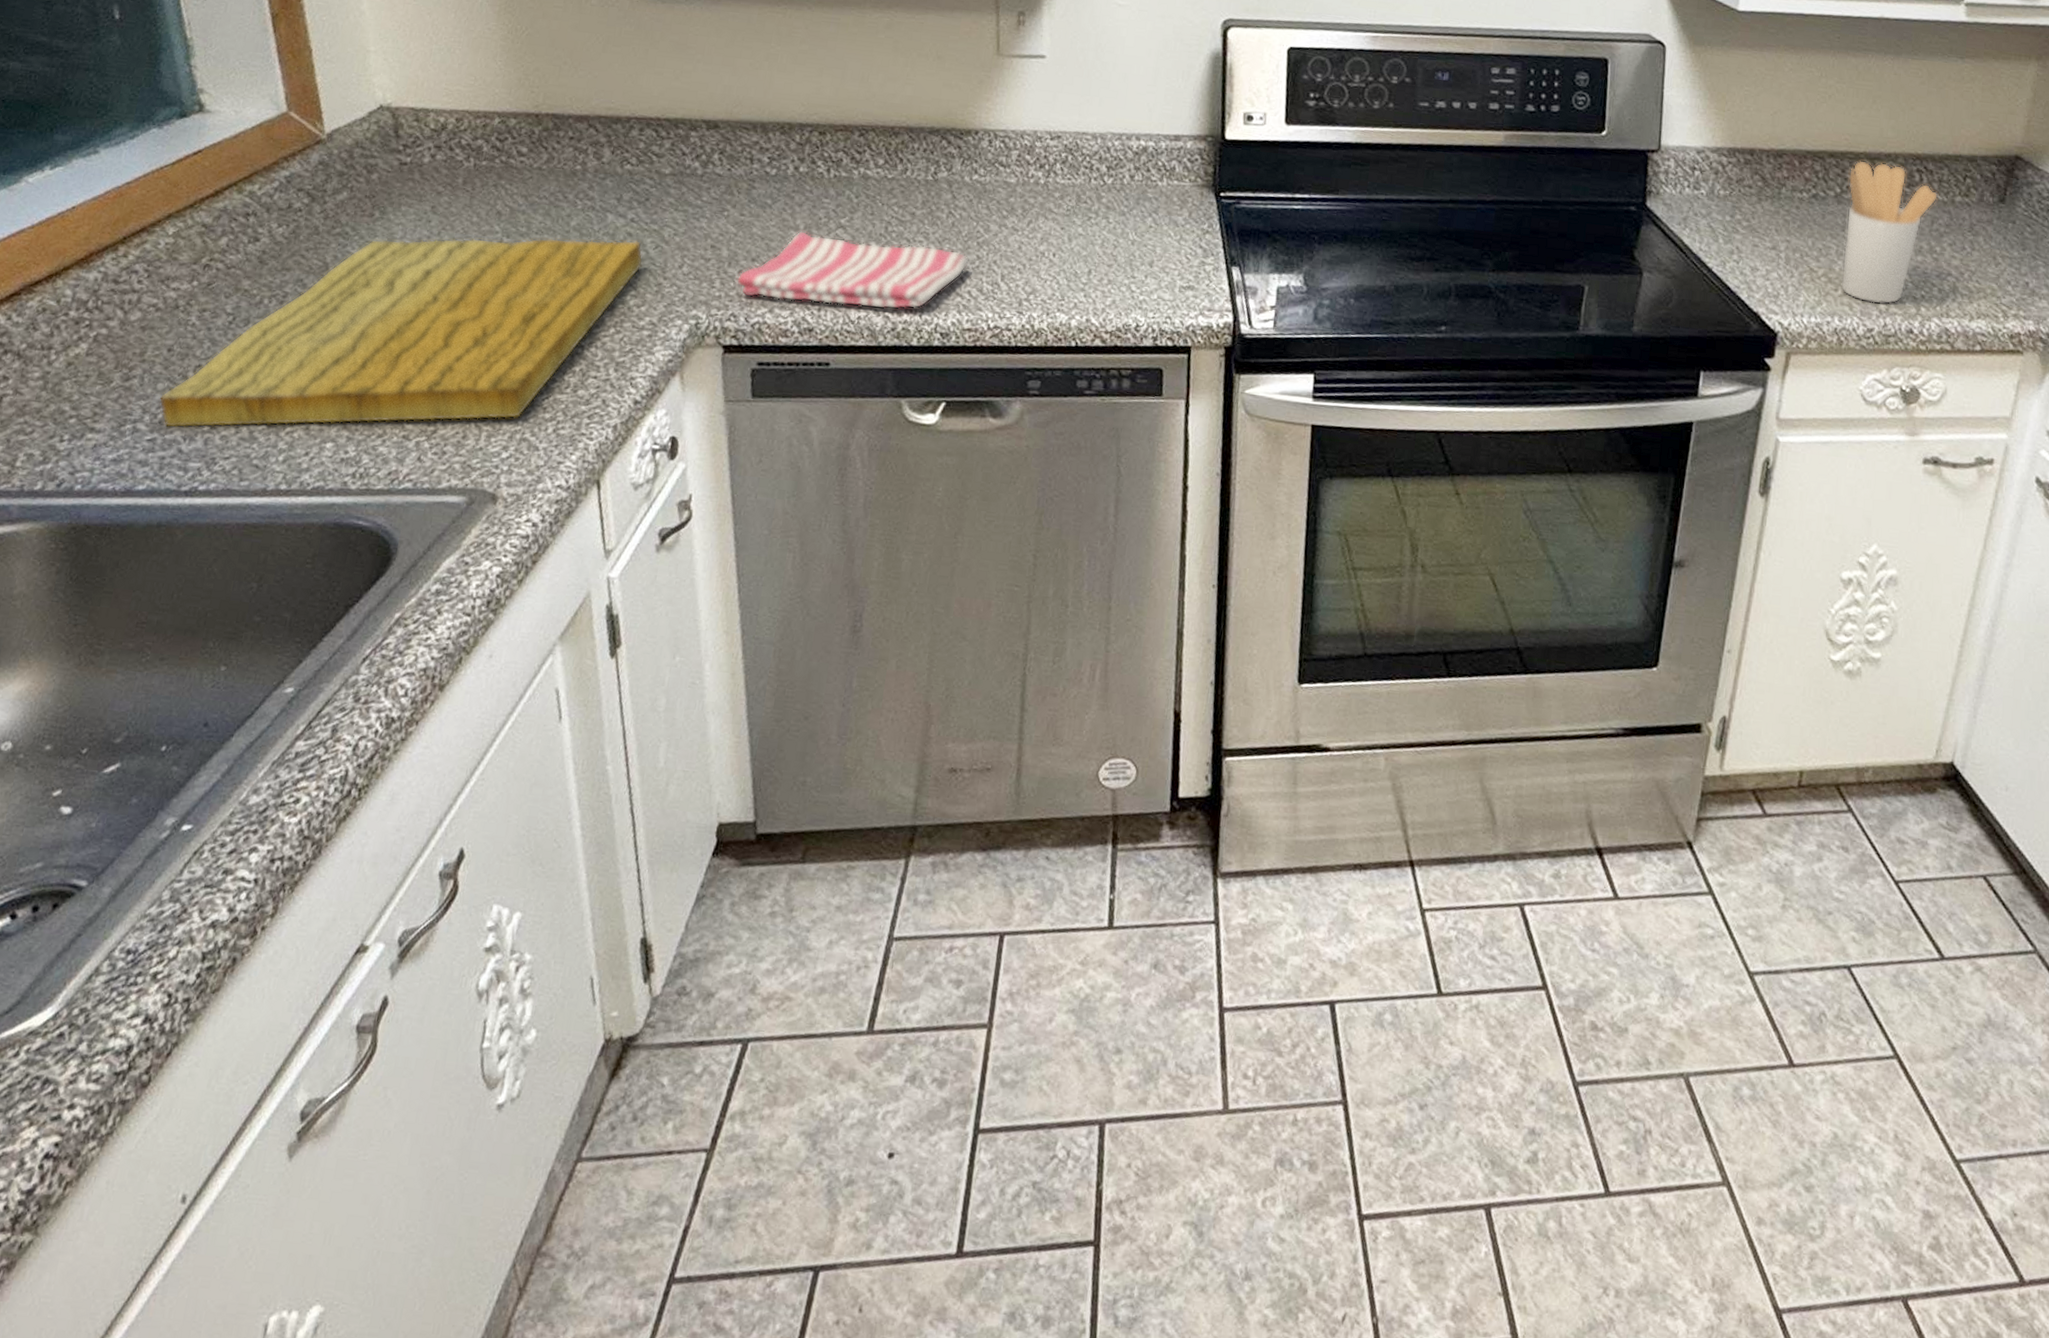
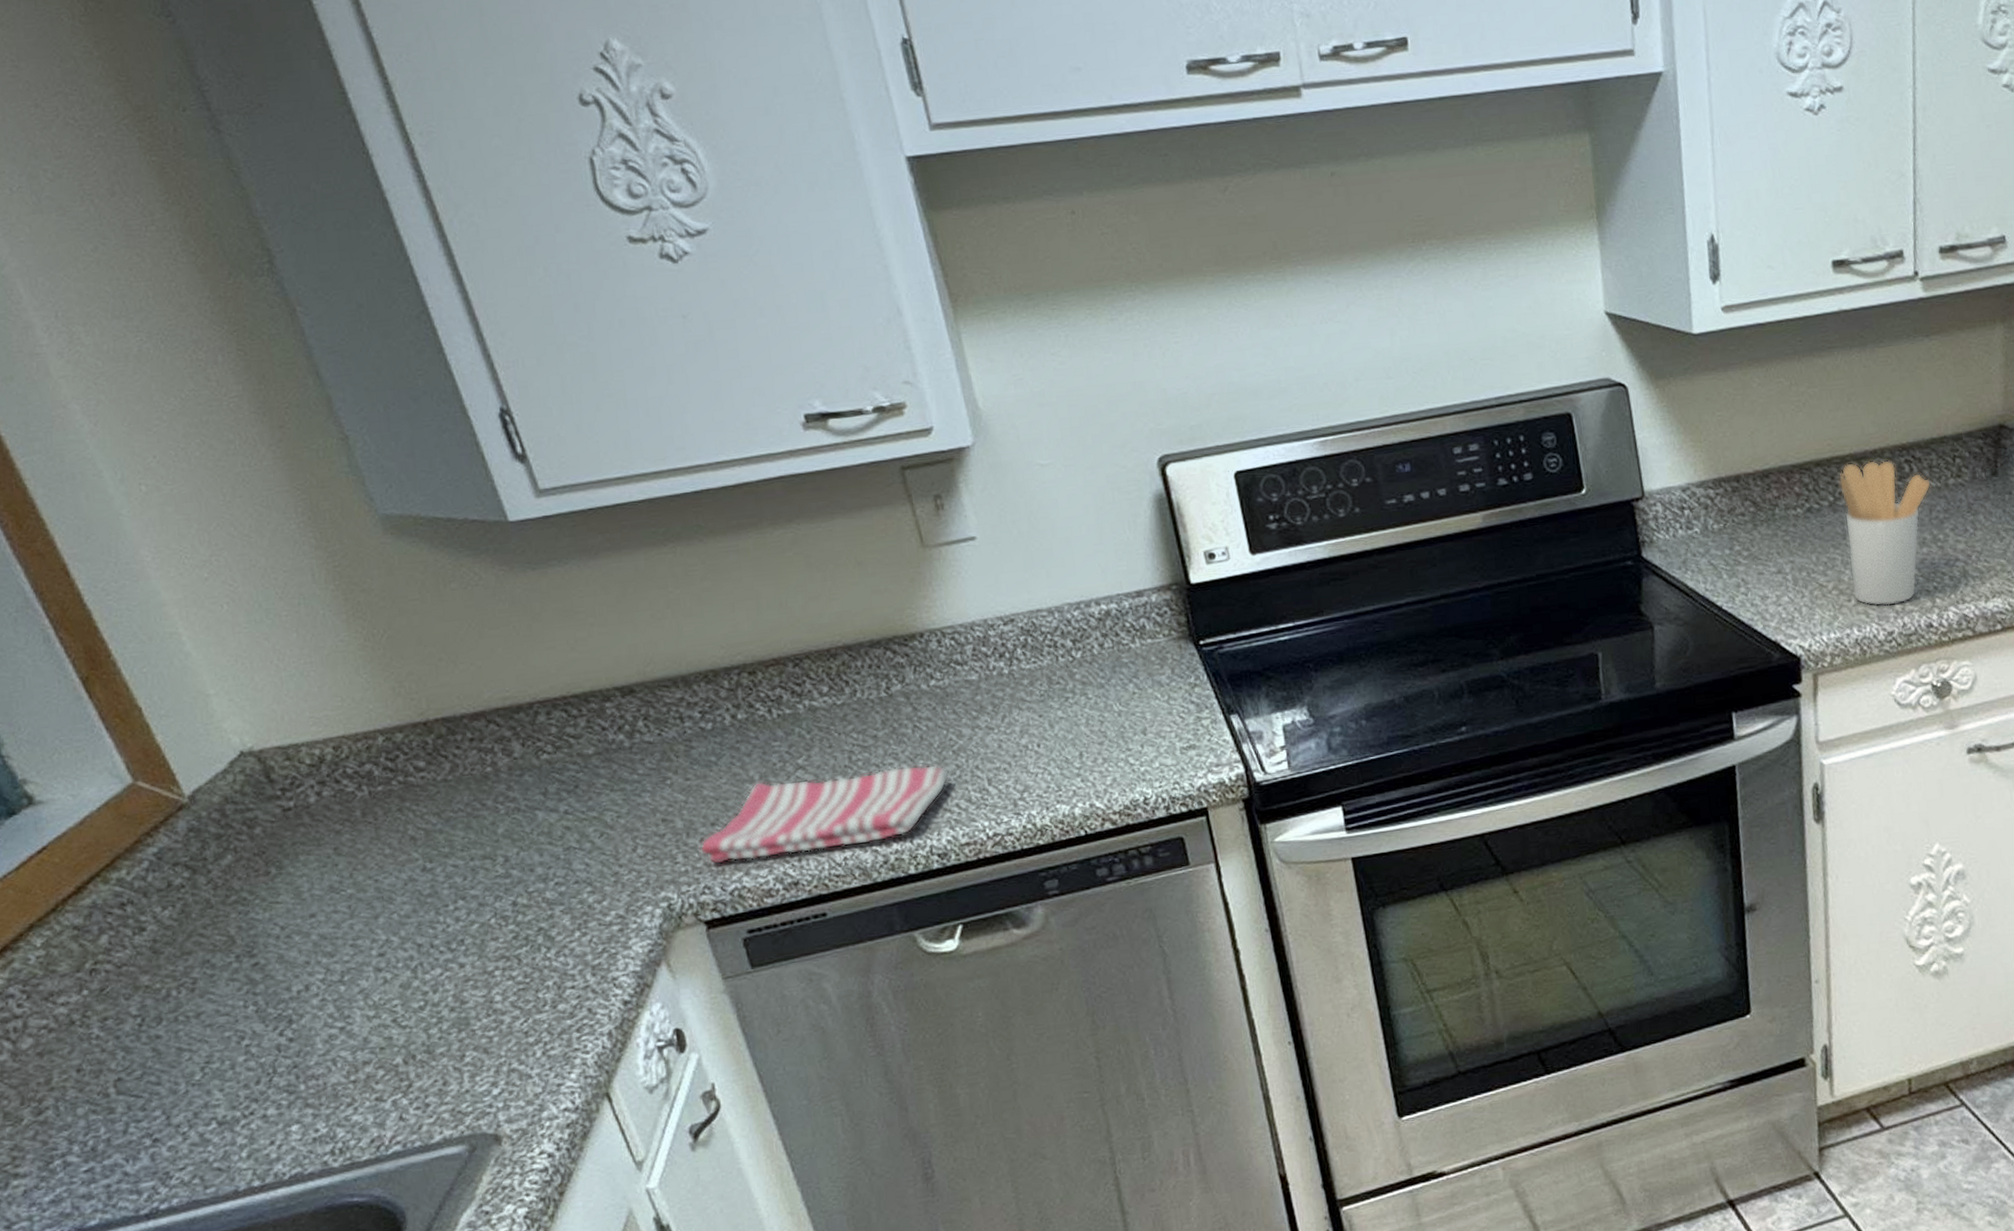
cutting board: present [159,238,644,429] -> none [83,833,592,1154]

